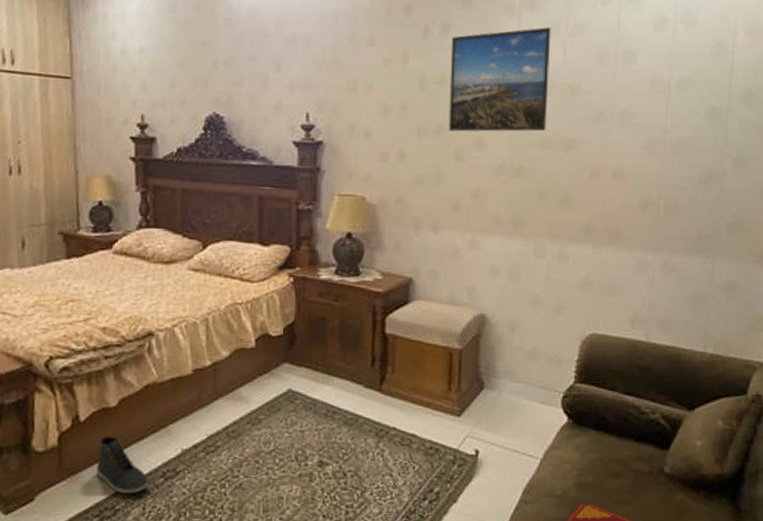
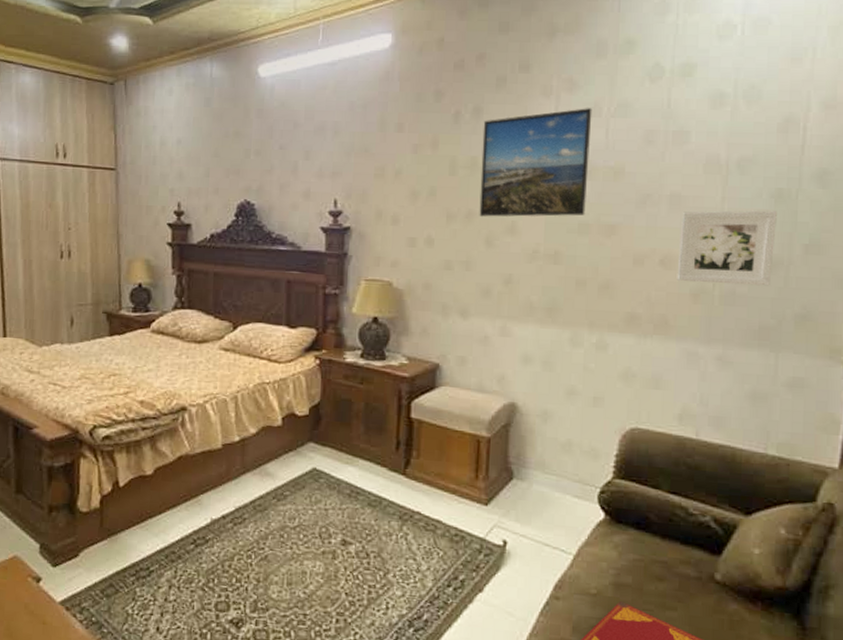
sneaker: present [96,436,149,493] -> none [133,501,181,557]
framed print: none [628,127,711,197] -> present [677,210,777,286]

